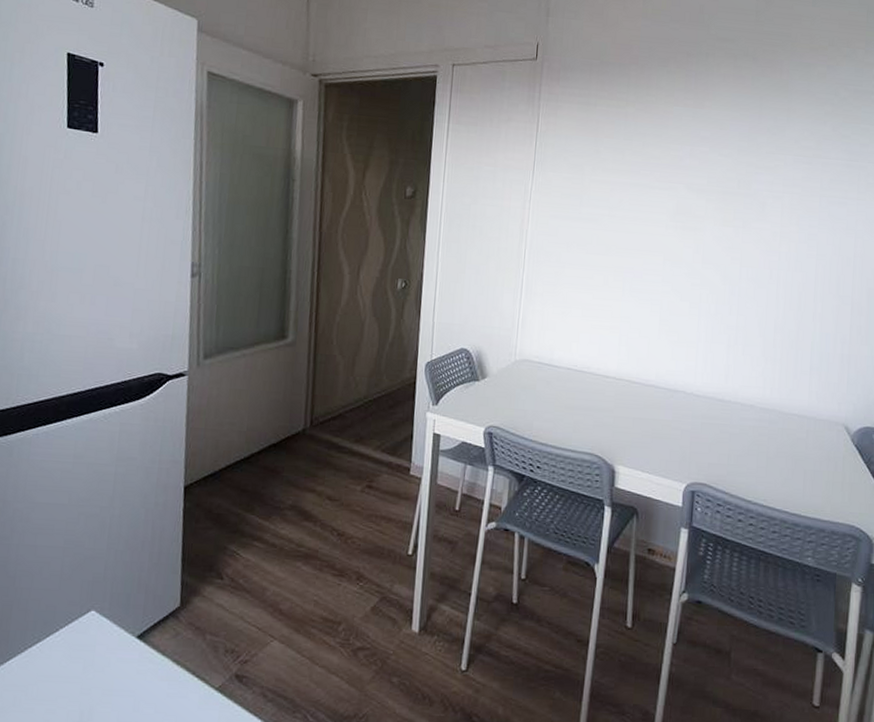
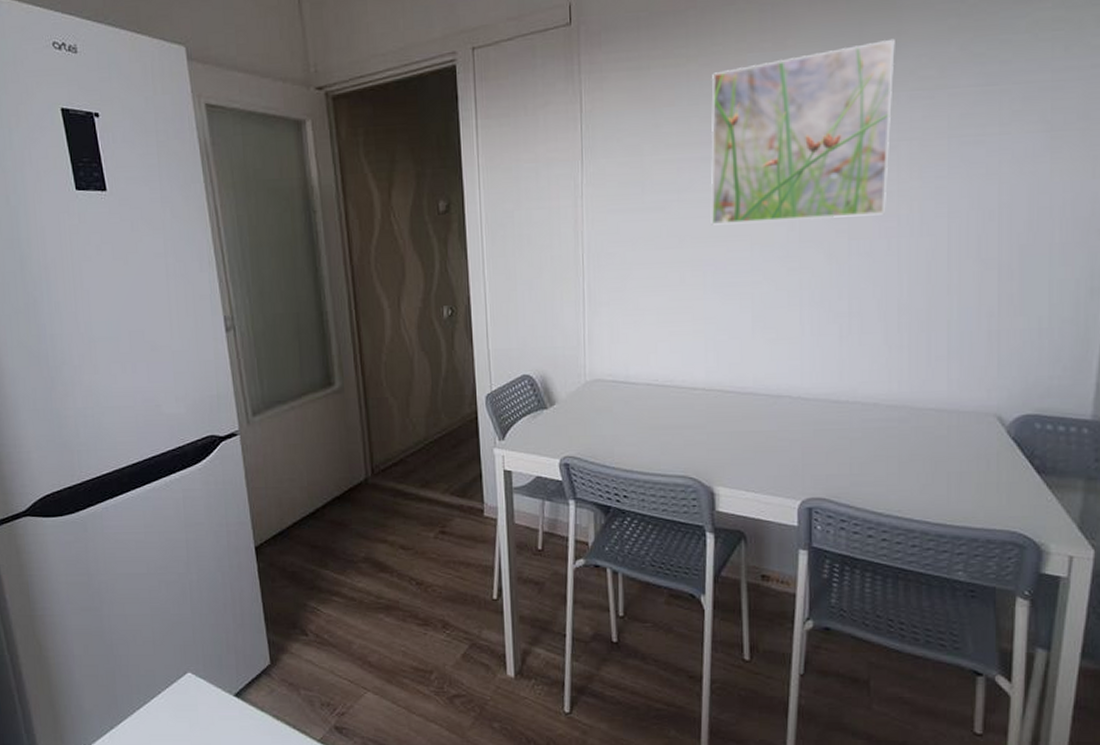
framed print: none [633,113,786,250] -> present [711,38,895,225]

